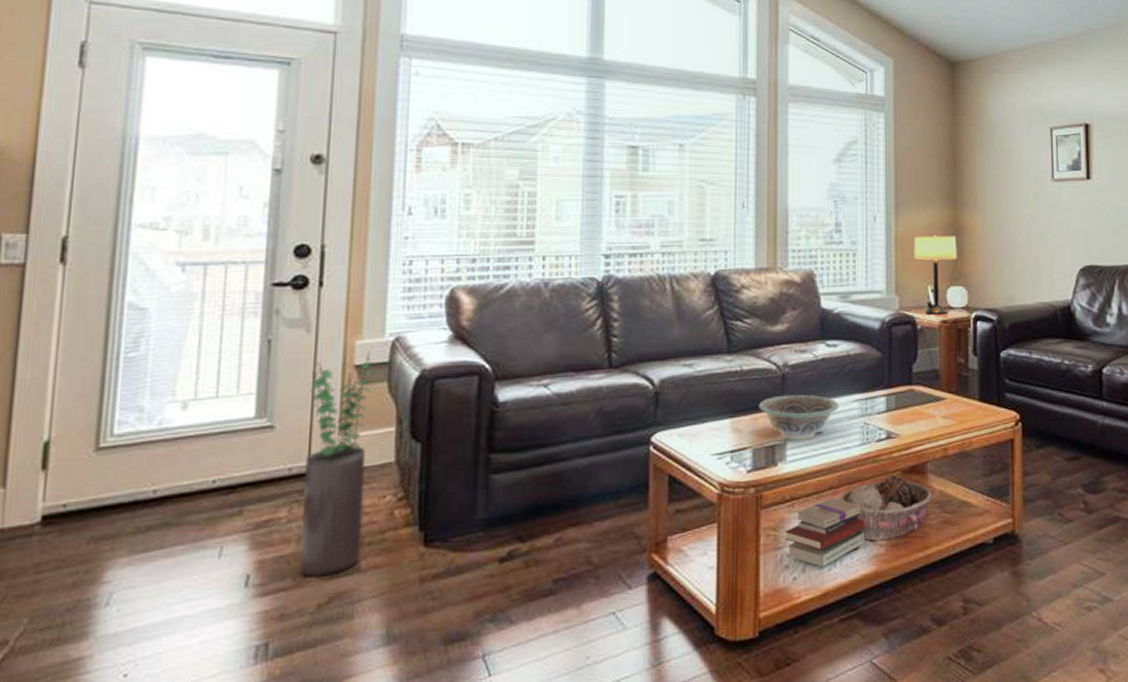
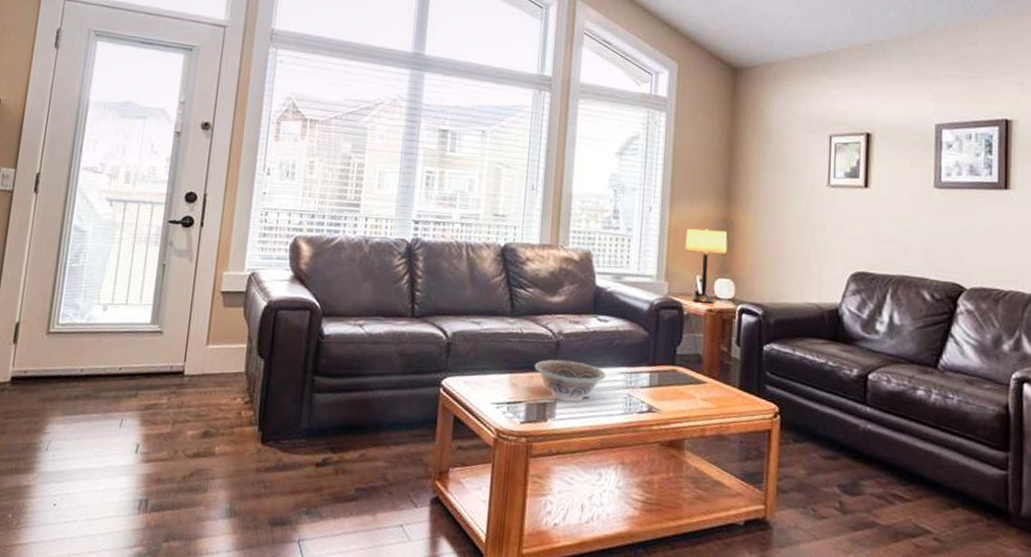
vase: present [298,350,373,578] -> none [172,281,234,456]
books: present [785,497,864,567] -> none [549,457,622,518]
decorative basket: present [839,475,932,542] -> none [600,446,687,506]

